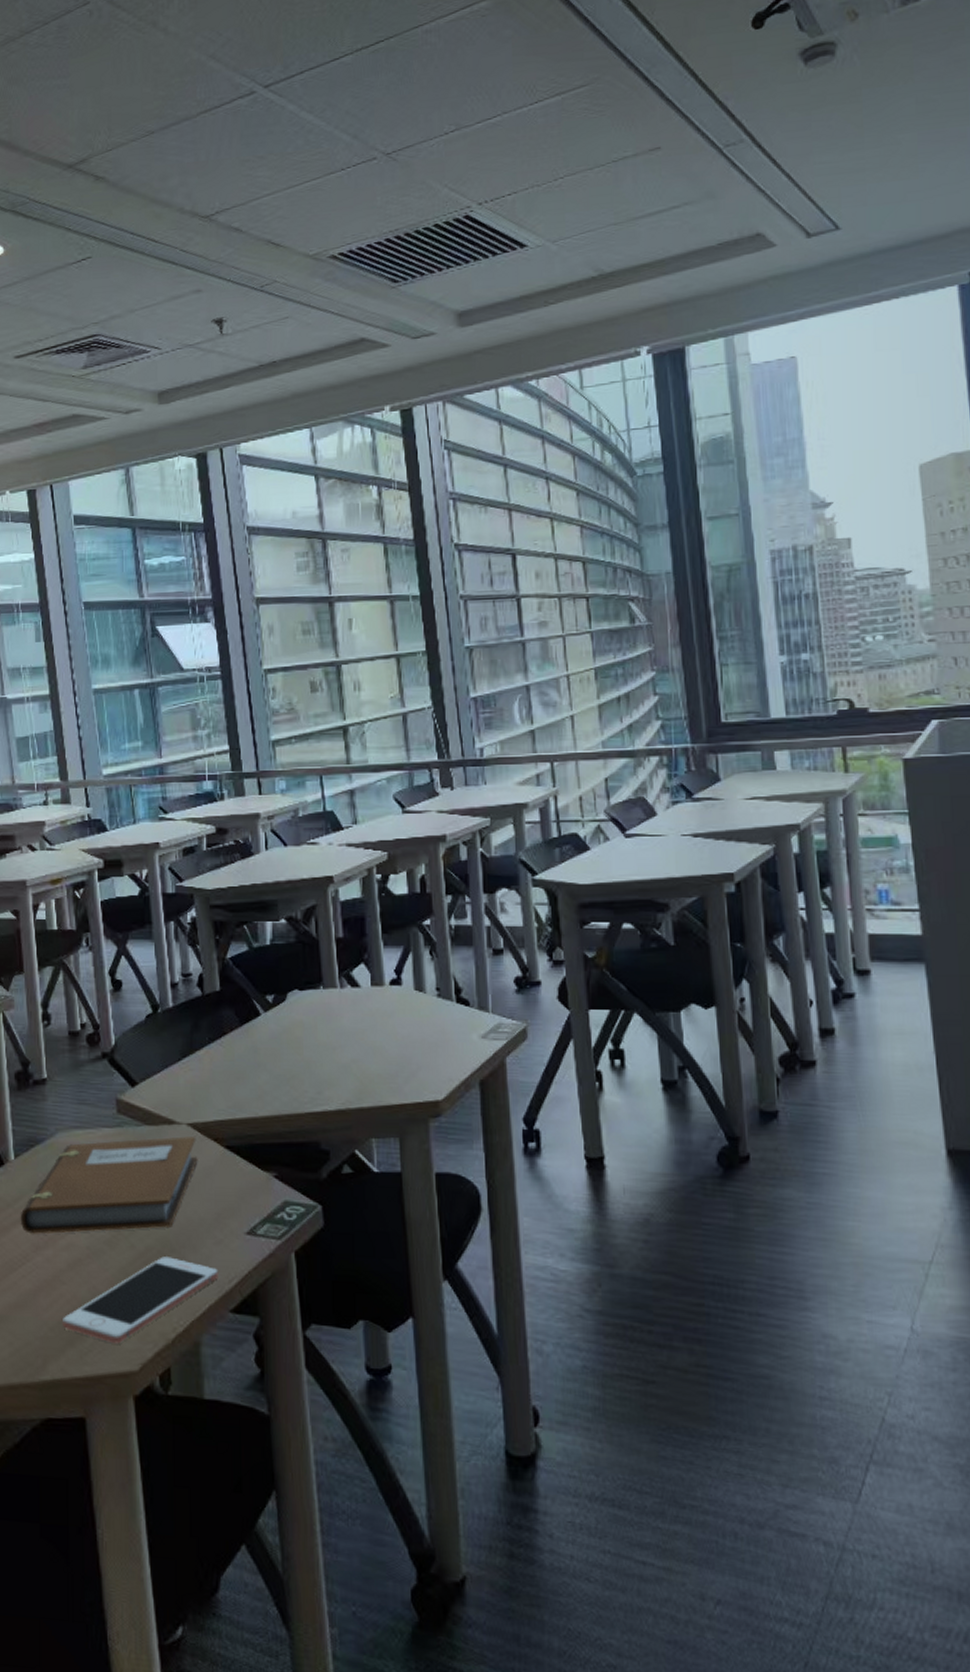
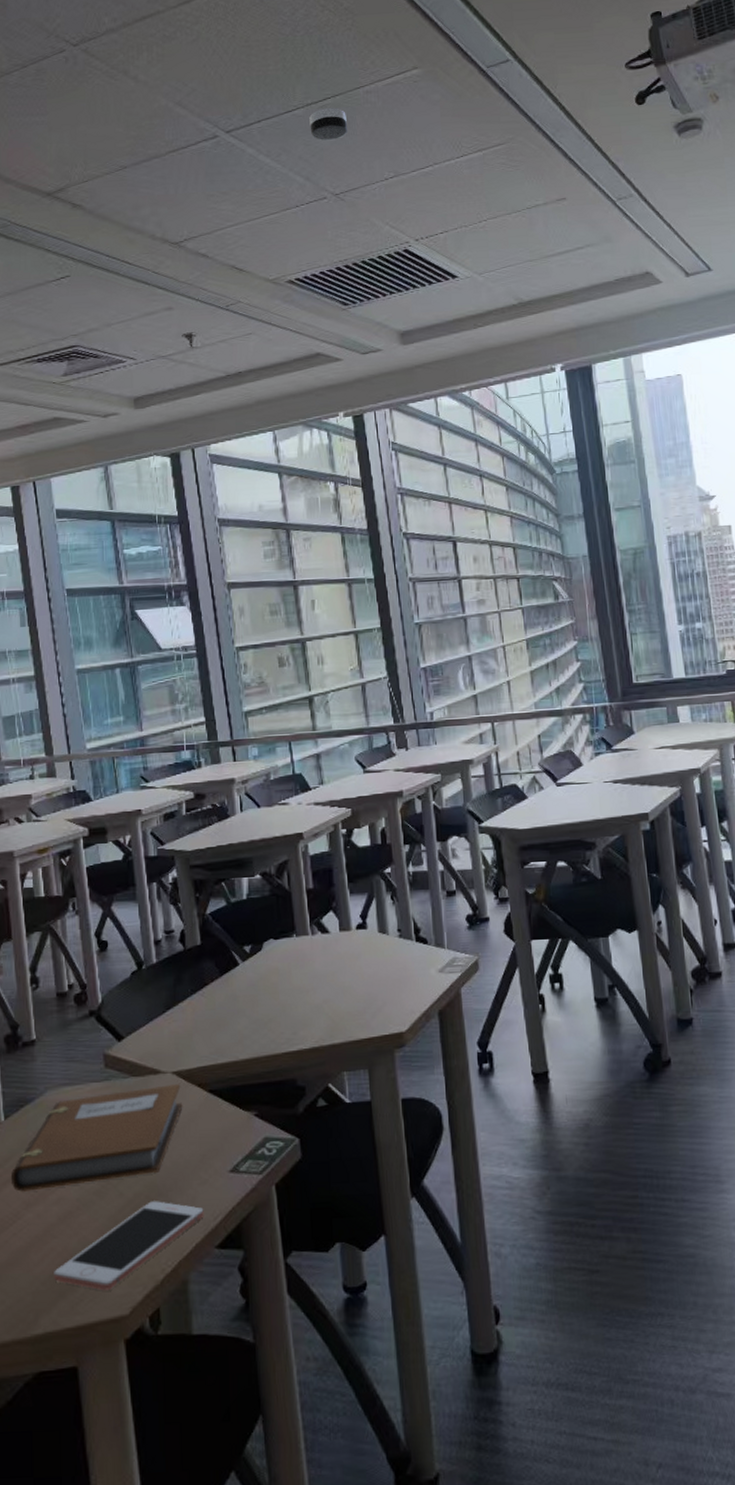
smoke detector: none [359,52,403,92] -> present [309,108,348,141]

